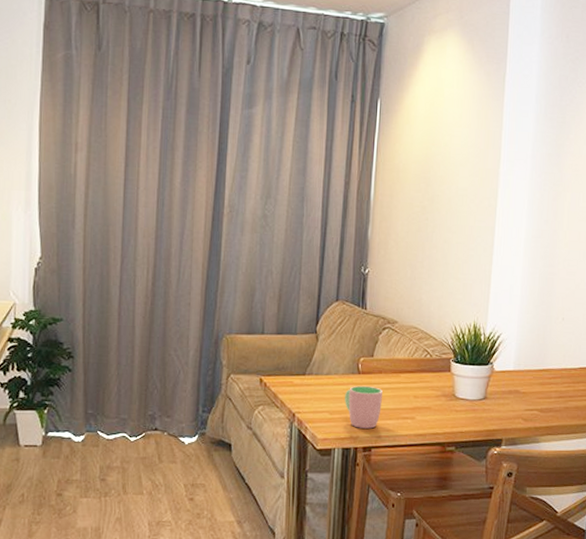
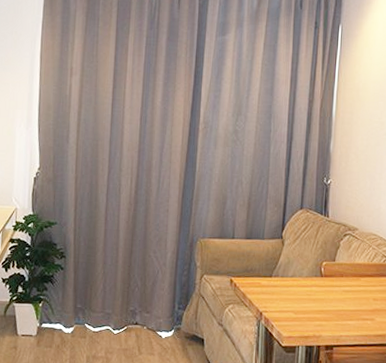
cup: present [345,385,382,429] -> none [308,287,344,329]

